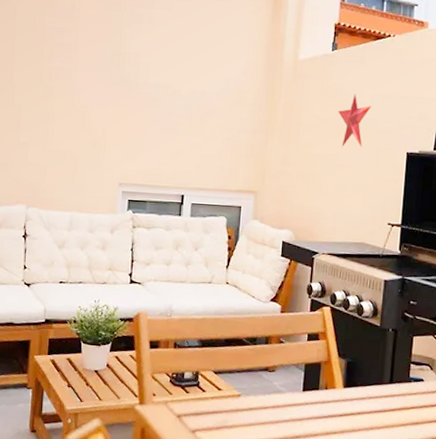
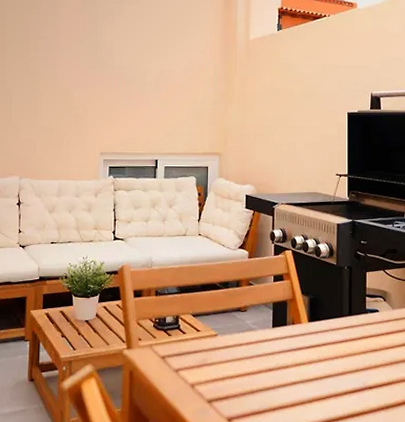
decorative star: present [338,94,371,147] -> none [286,65,314,111]

